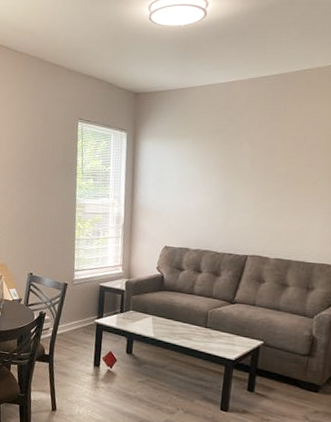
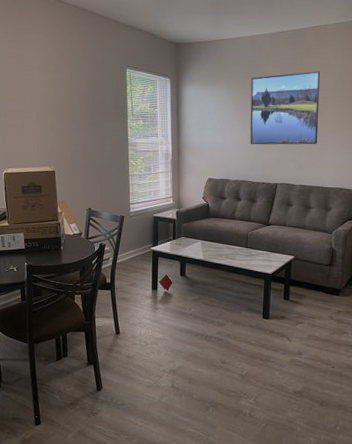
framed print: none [216,122,311,211] -> present [250,70,321,145]

